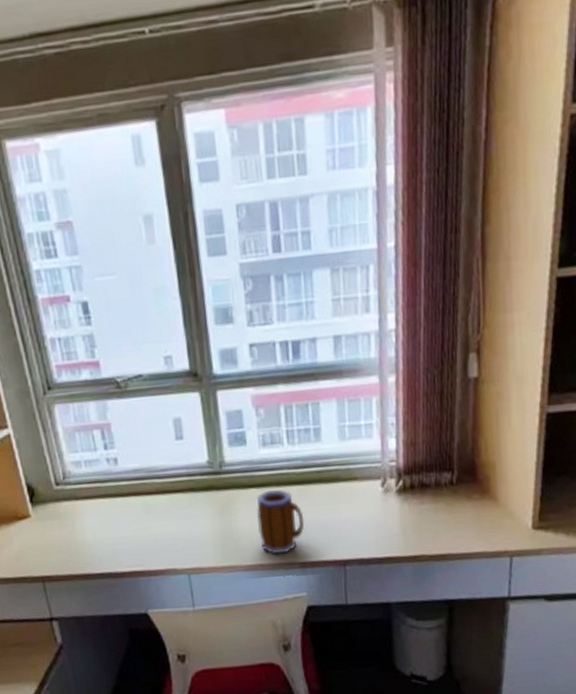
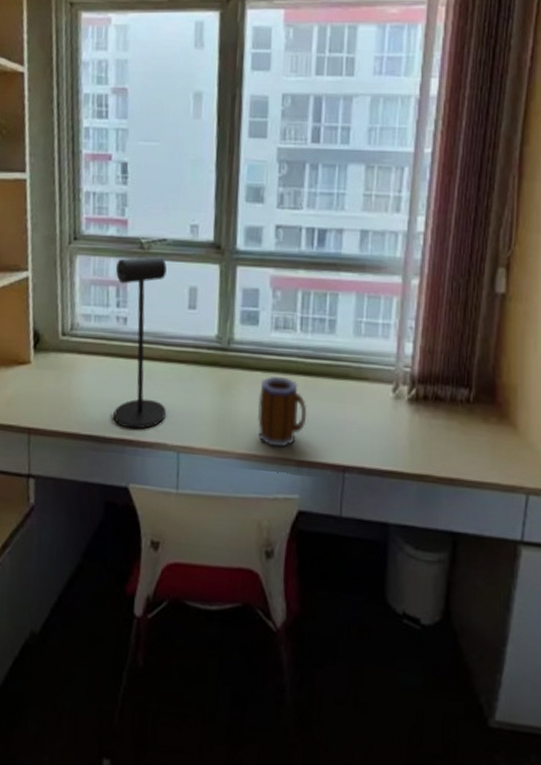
desk lamp: none [96,392,172,561] -> present [113,256,167,429]

